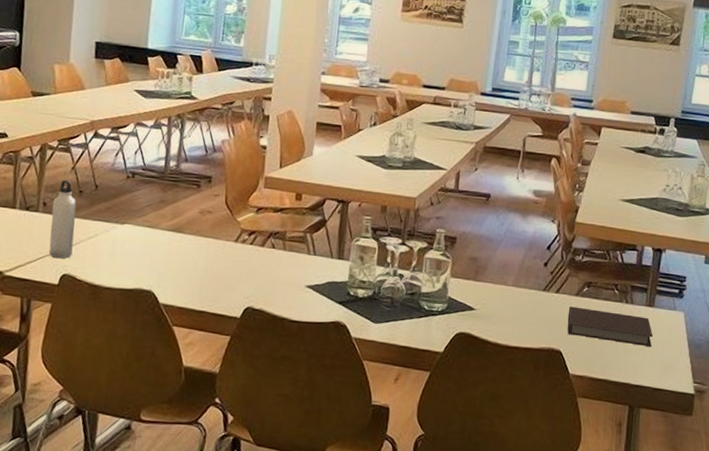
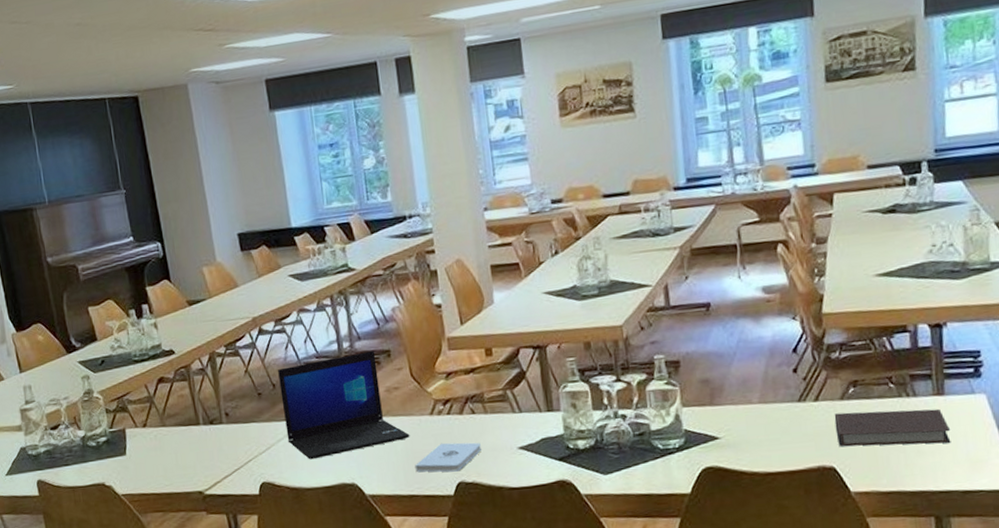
water bottle: present [48,179,77,259] -> none [234,384,266,468]
laptop: none [97,172,213,262] -> present [278,351,410,460]
notepad: none [210,269,274,297] -> present [415,442,481,472]

